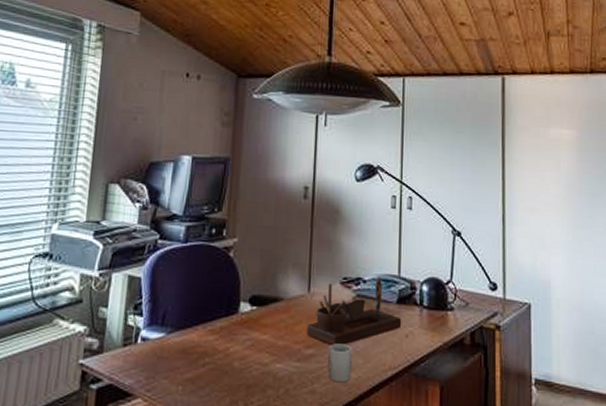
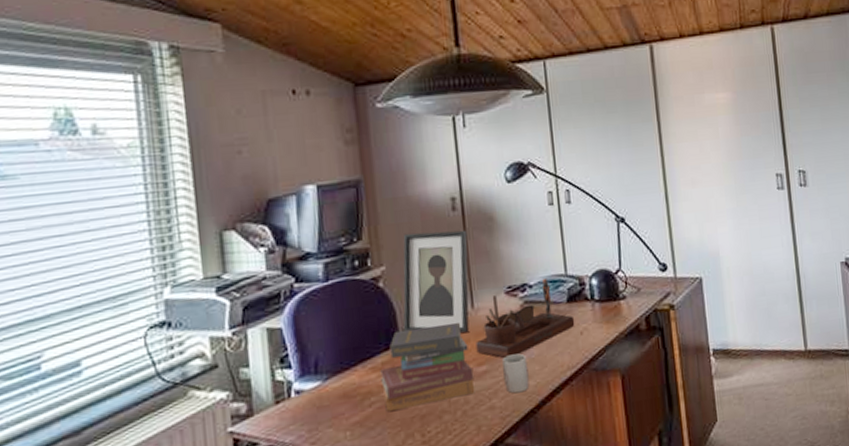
books: none [217,300,301,375] -> present [380,323,475,411]
picture frame: none [245,212,314,314] -> present [403,230,470,334]

